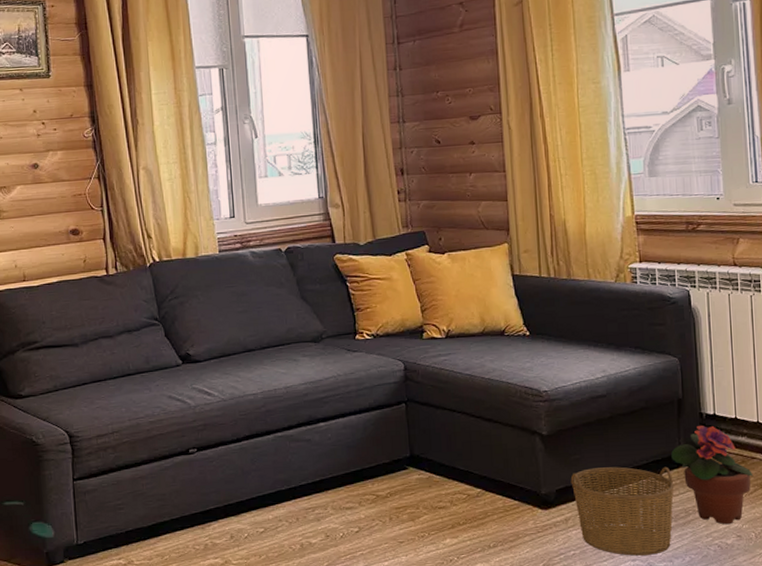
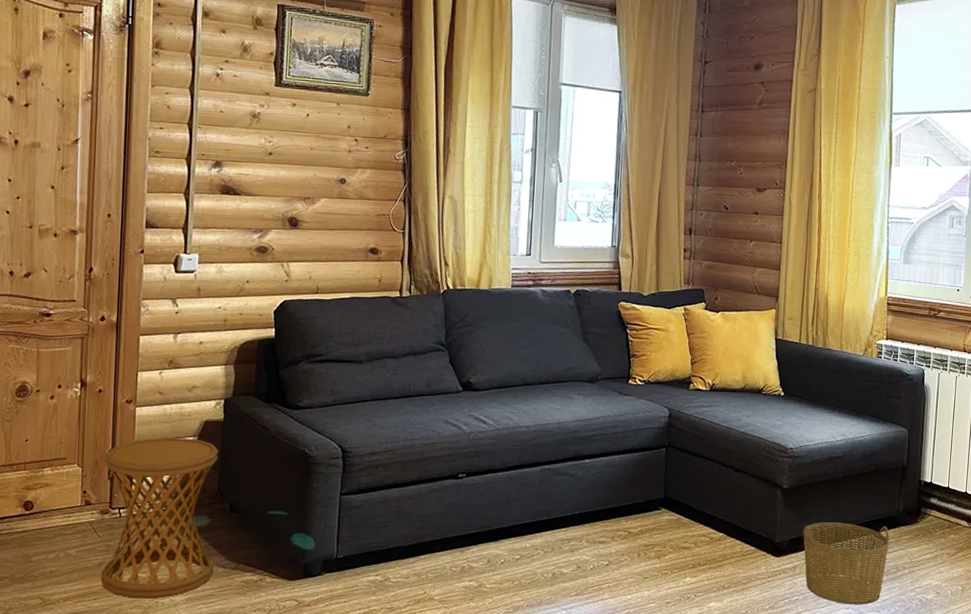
potted flower: present [671,425,754,525] -> none [891,491,957,582]

